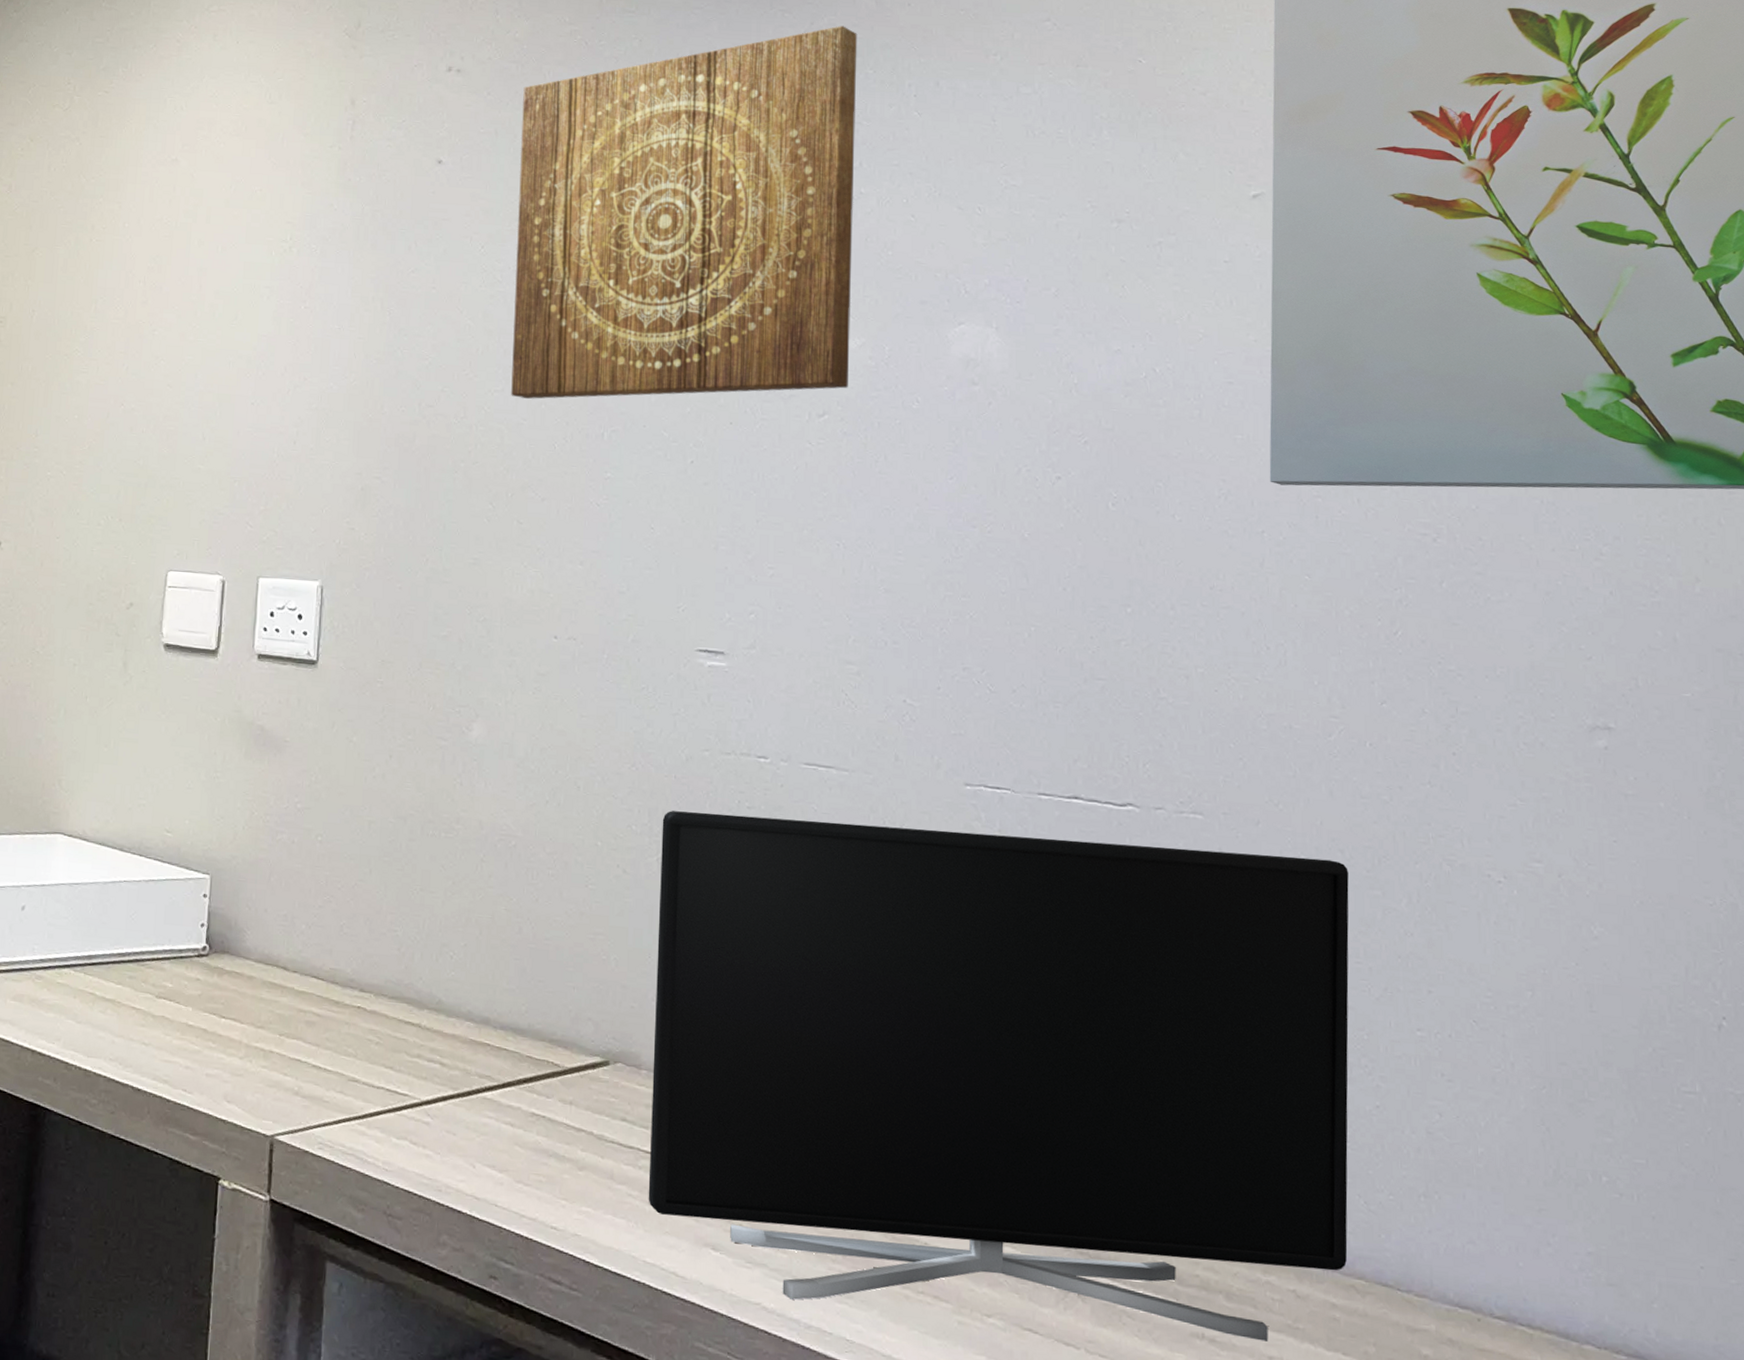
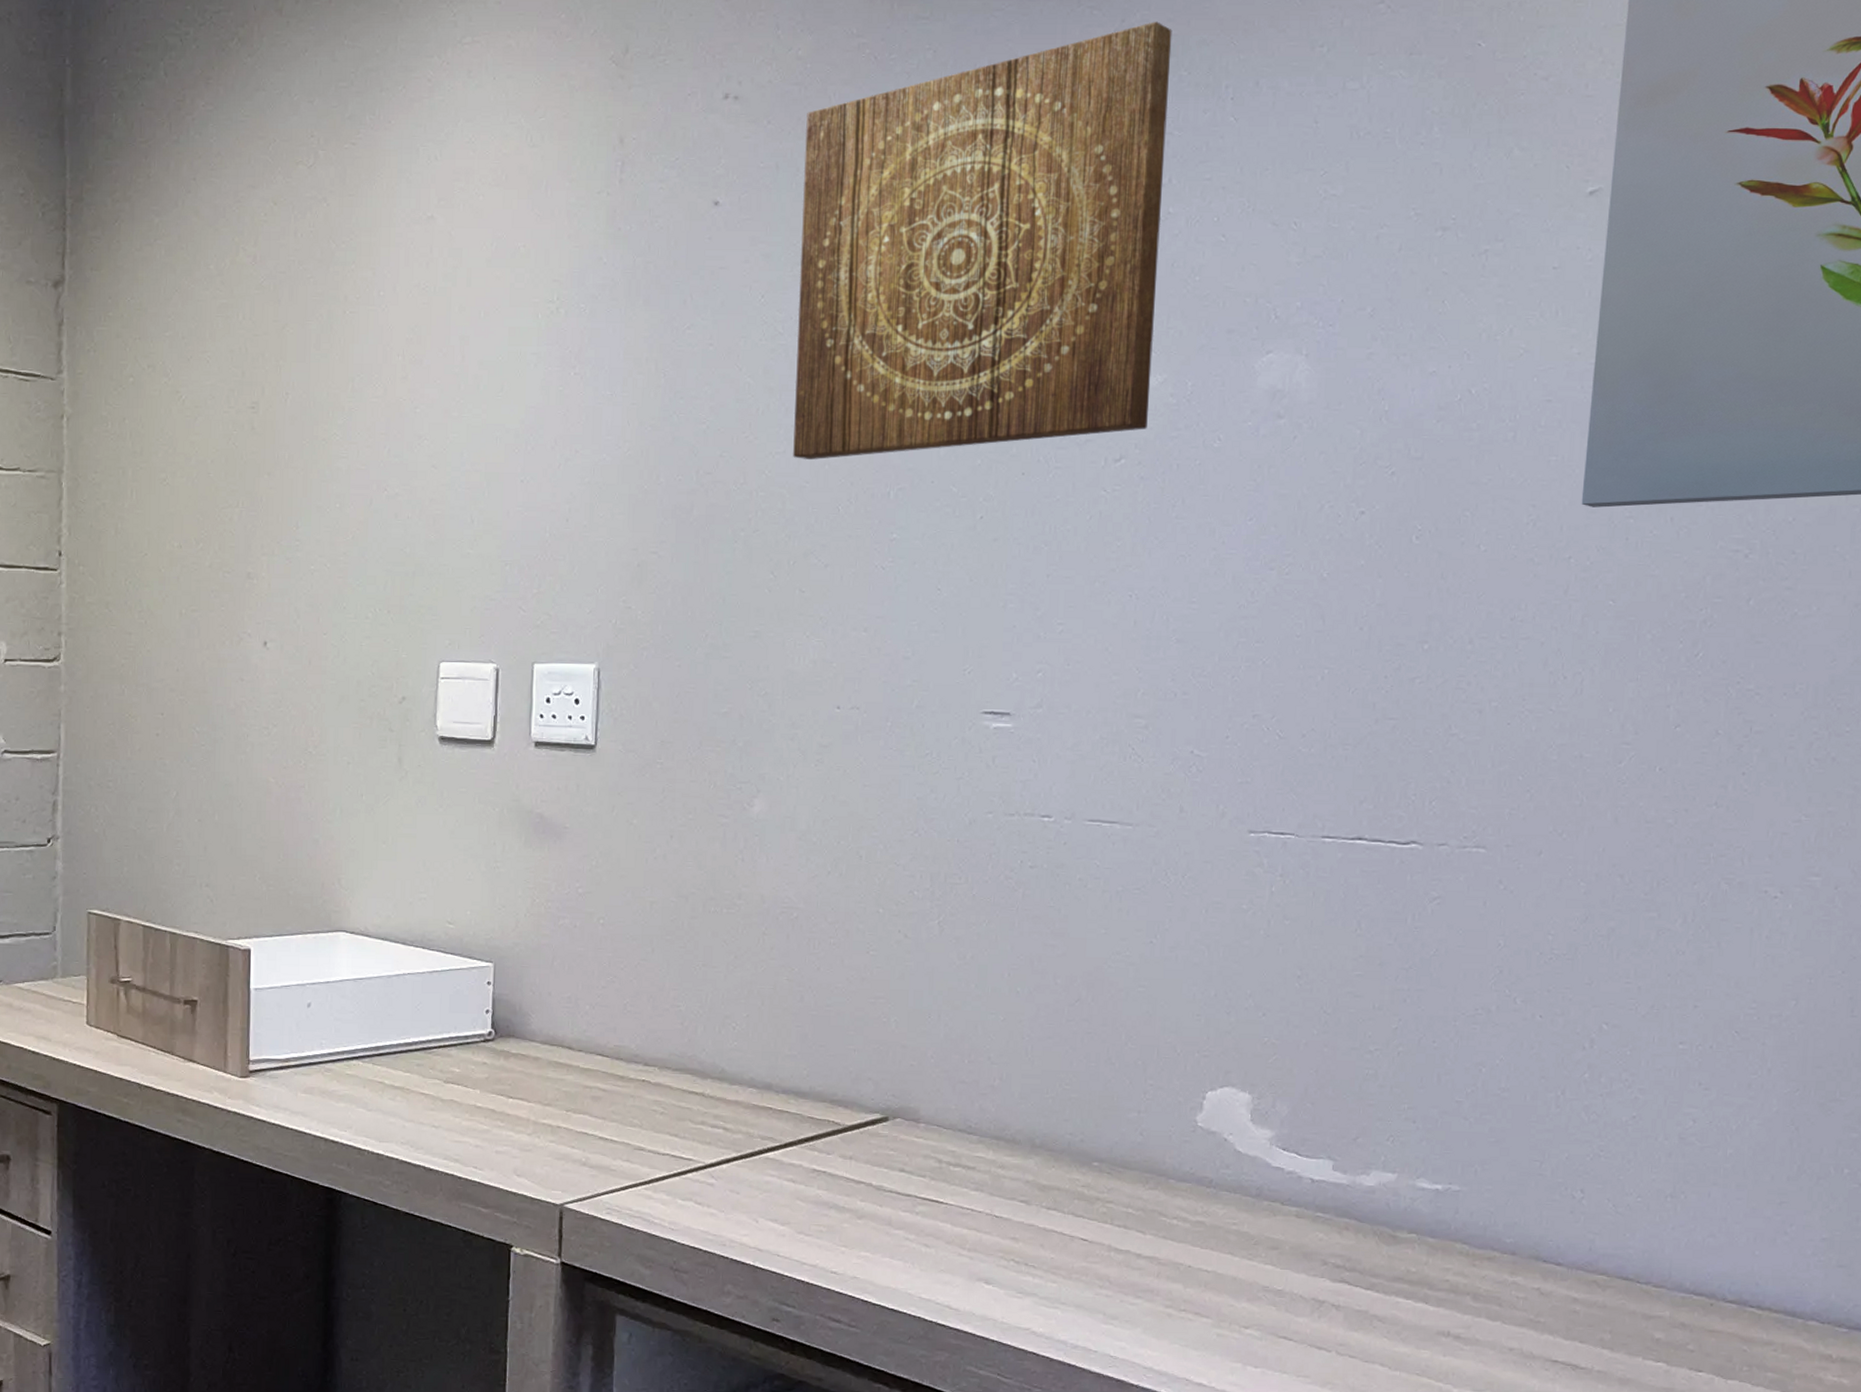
monitor: present [648,811,1349,1342] -> none [924,874,1626,1335]

